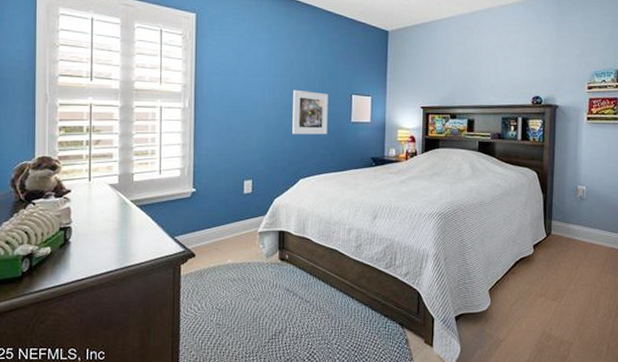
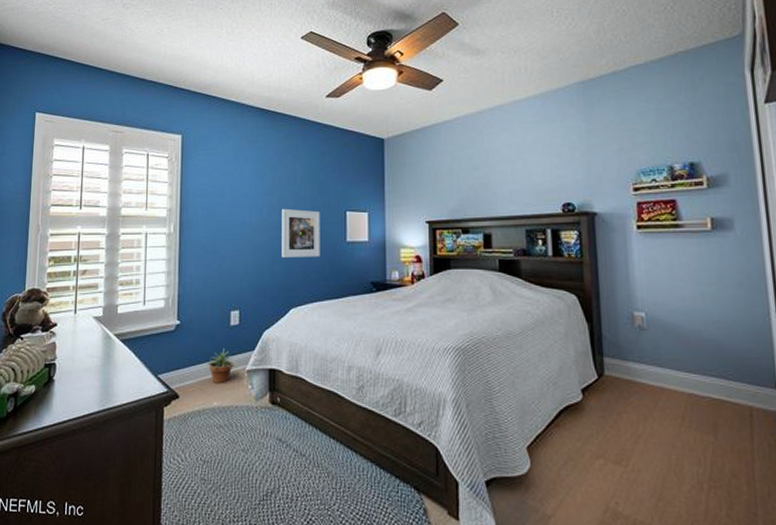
potted plant: none [222,213,249,243] -> present [207,348,236,383]

